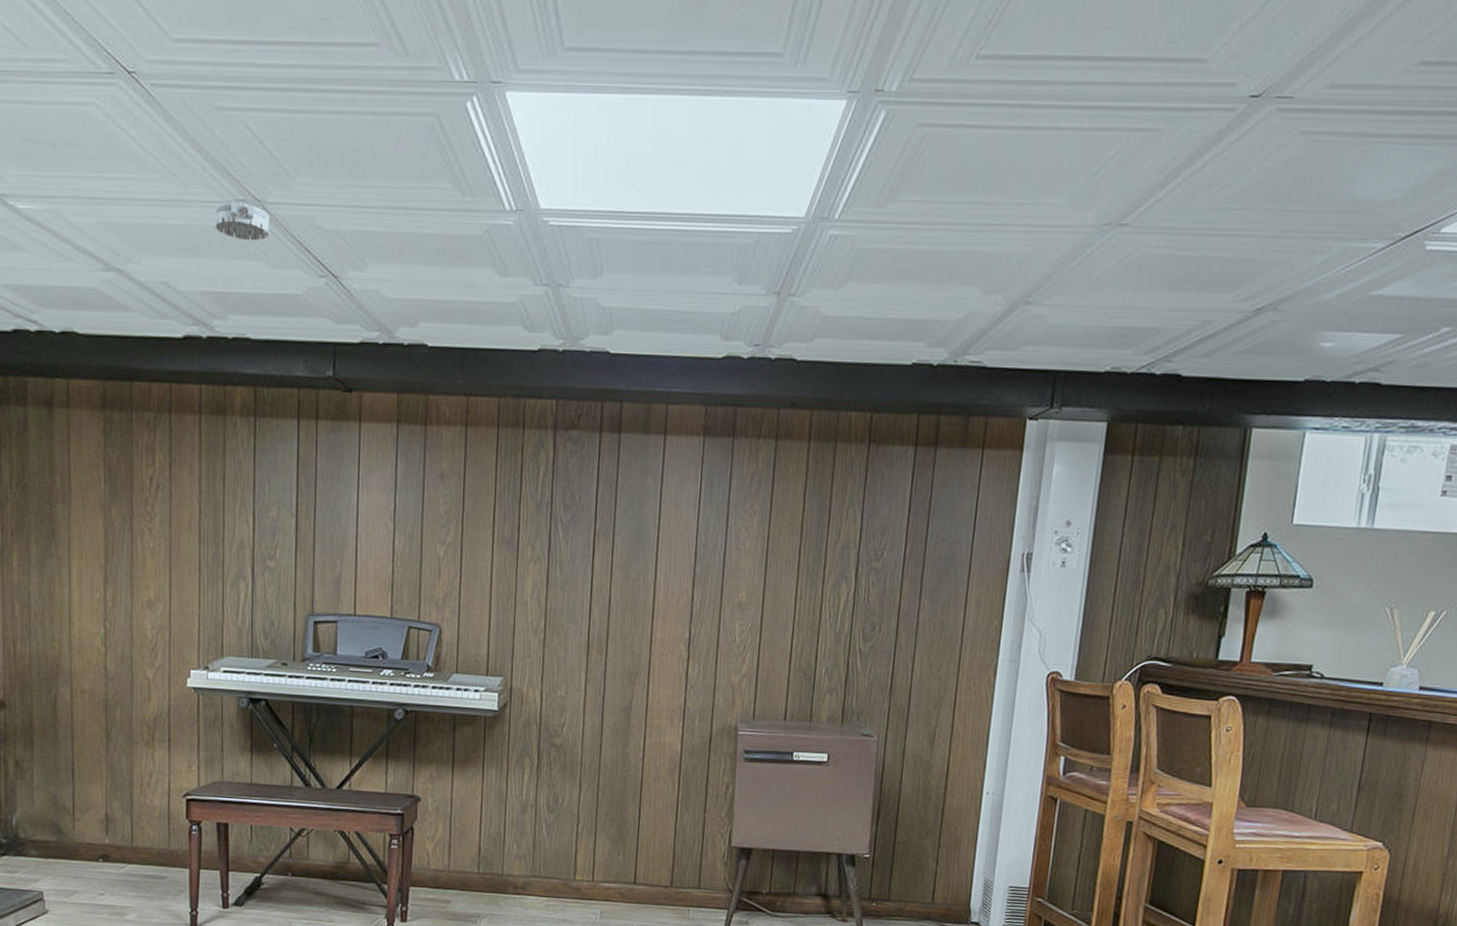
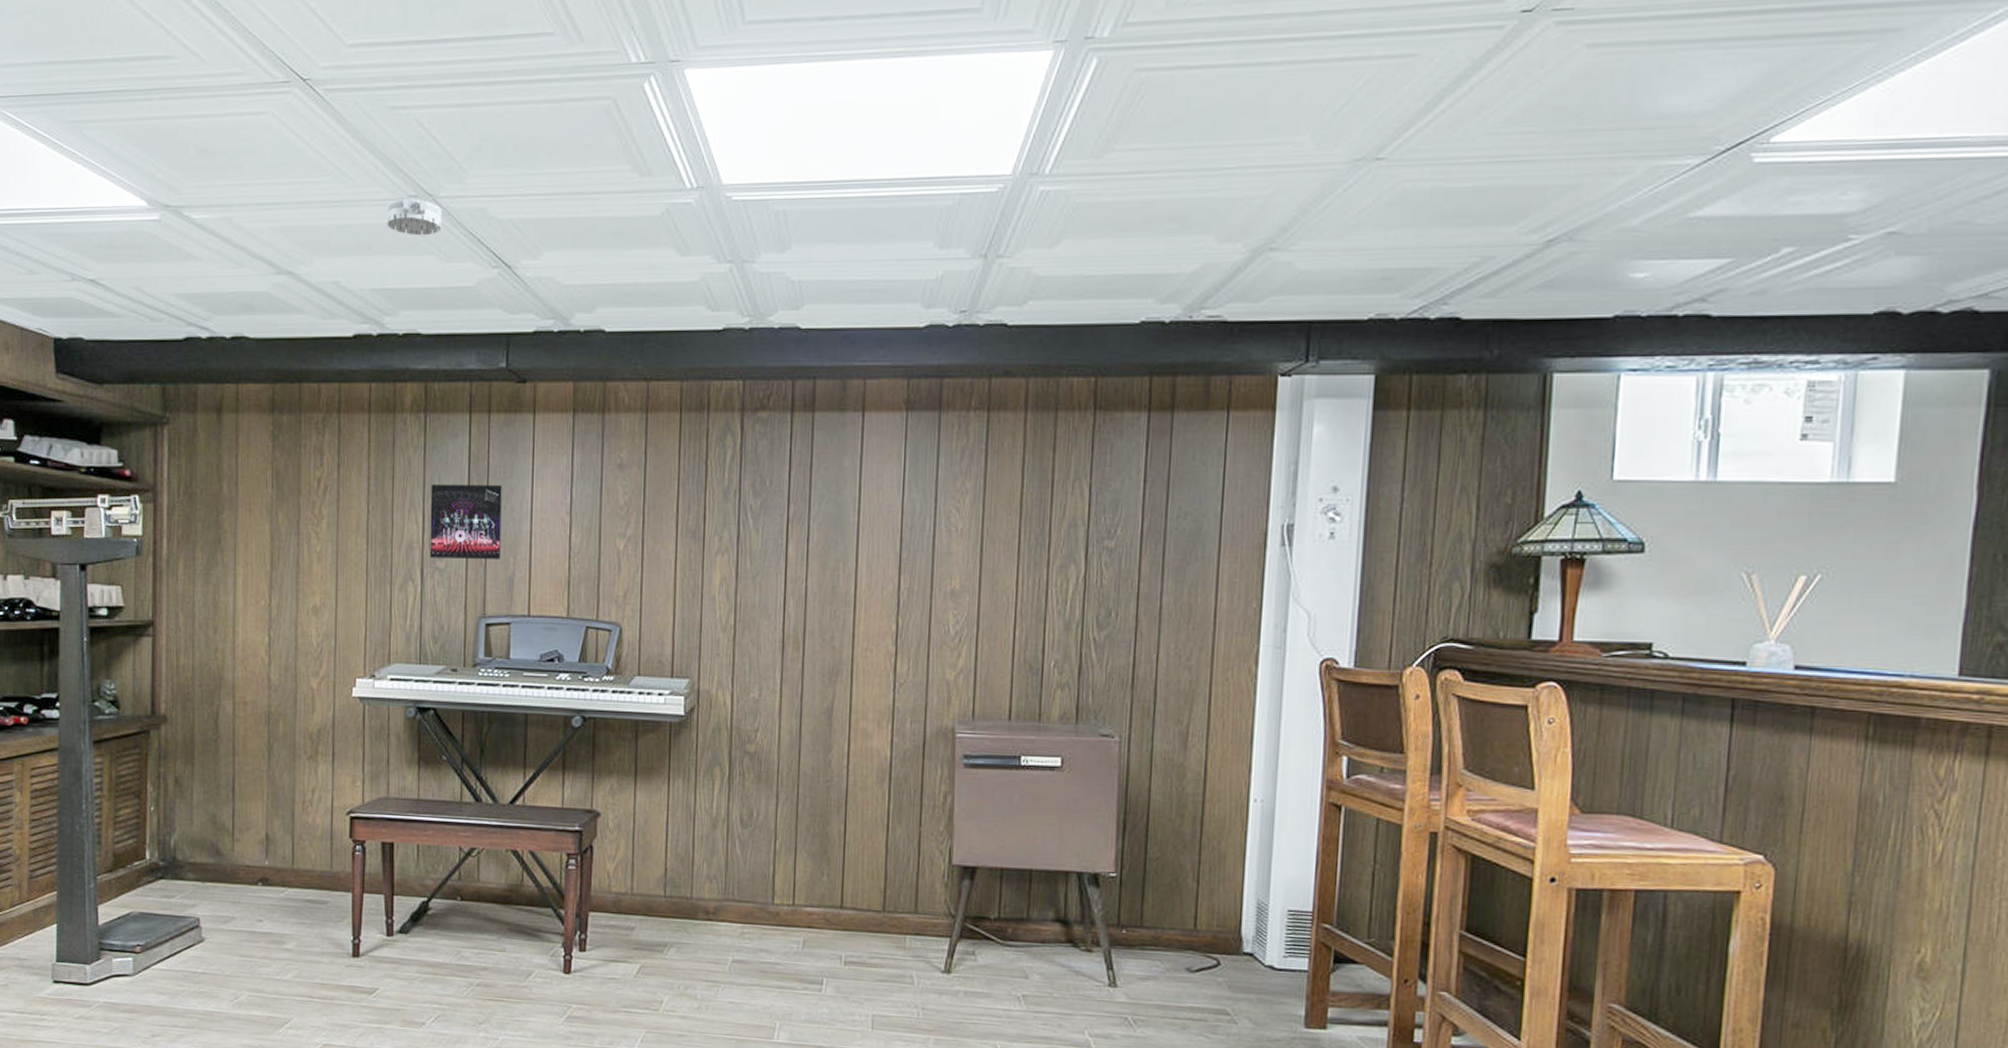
album cover: none [260,486,329,561] -> present [429,483,502,559]

